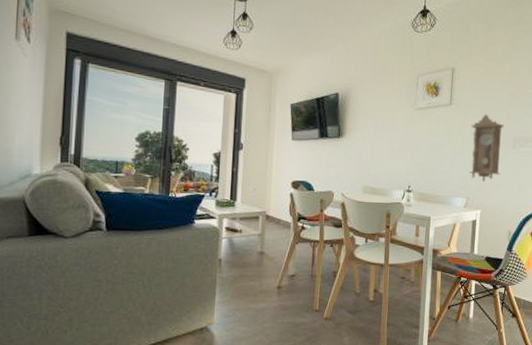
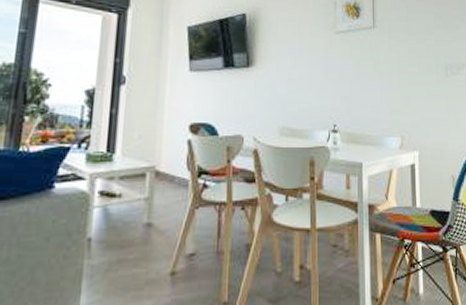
pendulum clock: present [469,114,504,182] -> none [398,38,435,117]

